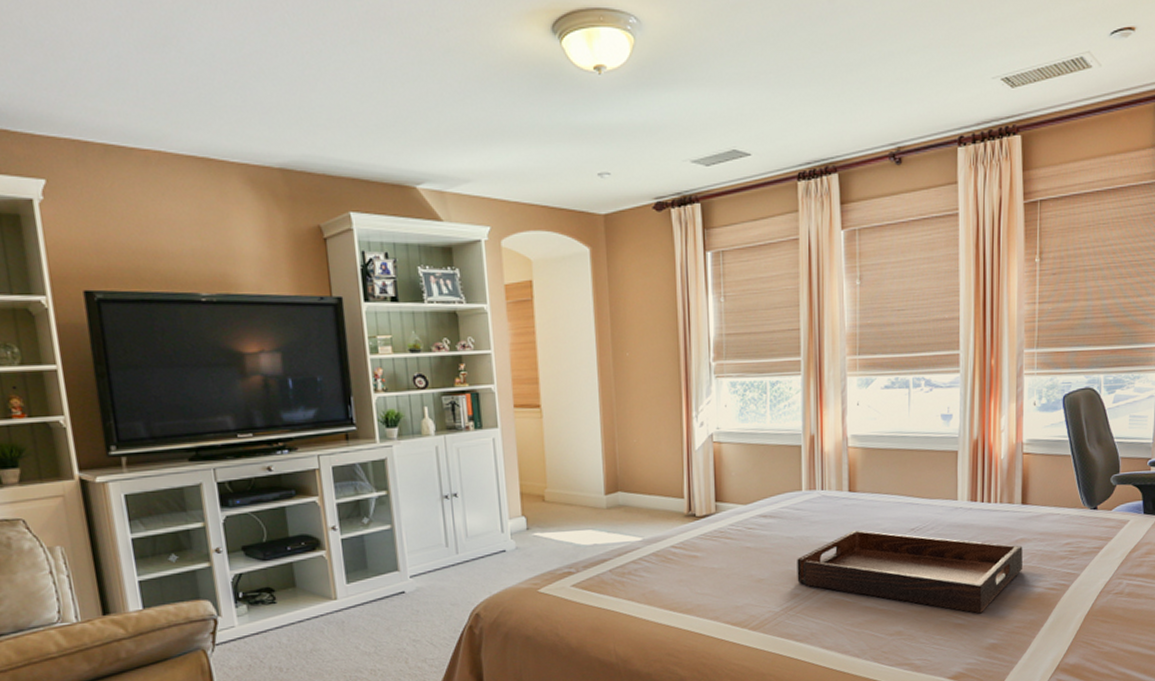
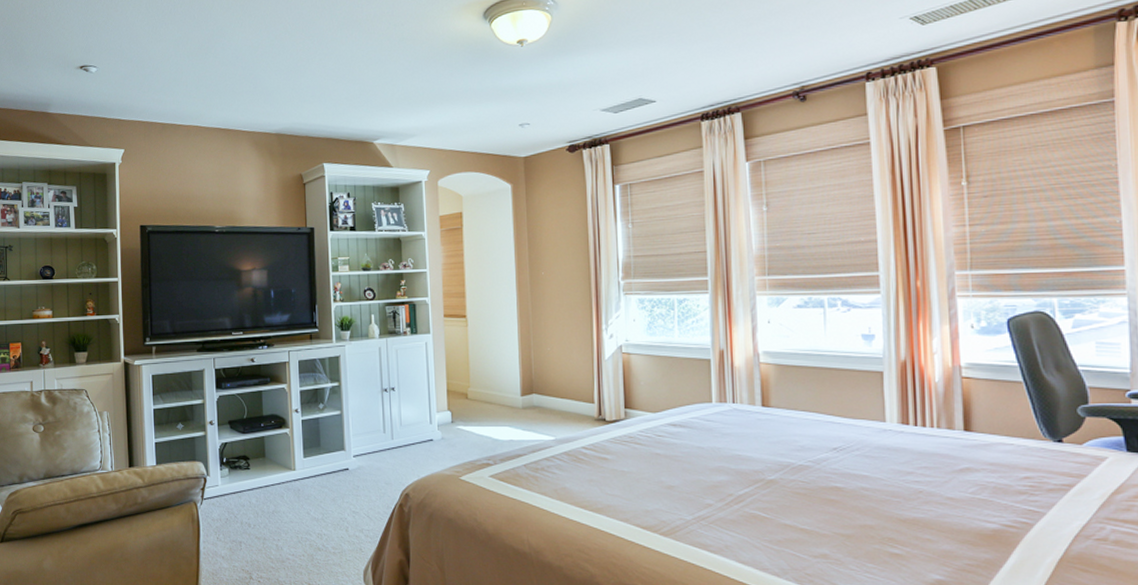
serving tray: present [797,530,1023,614] -> none [708,445,970,545]

